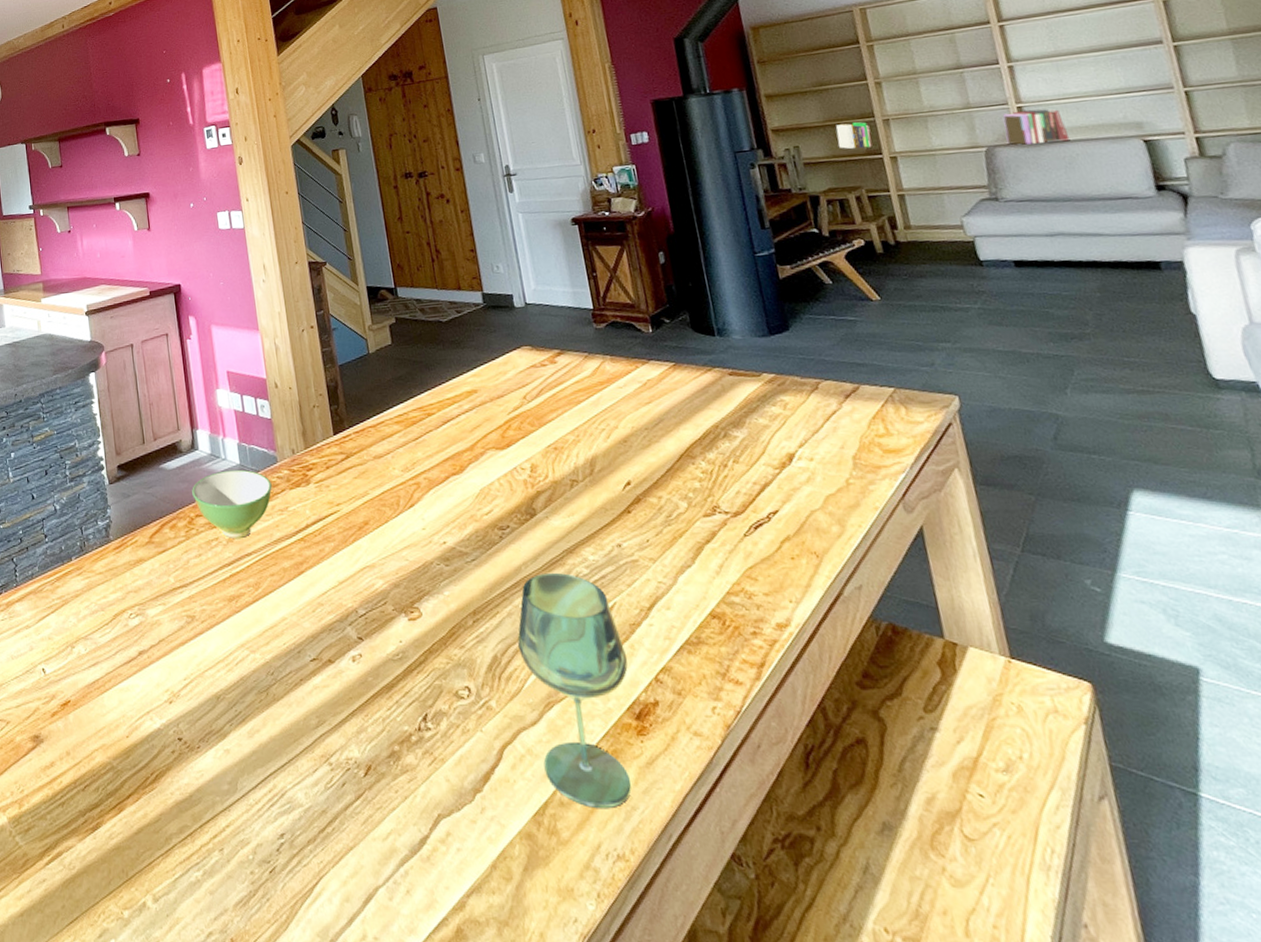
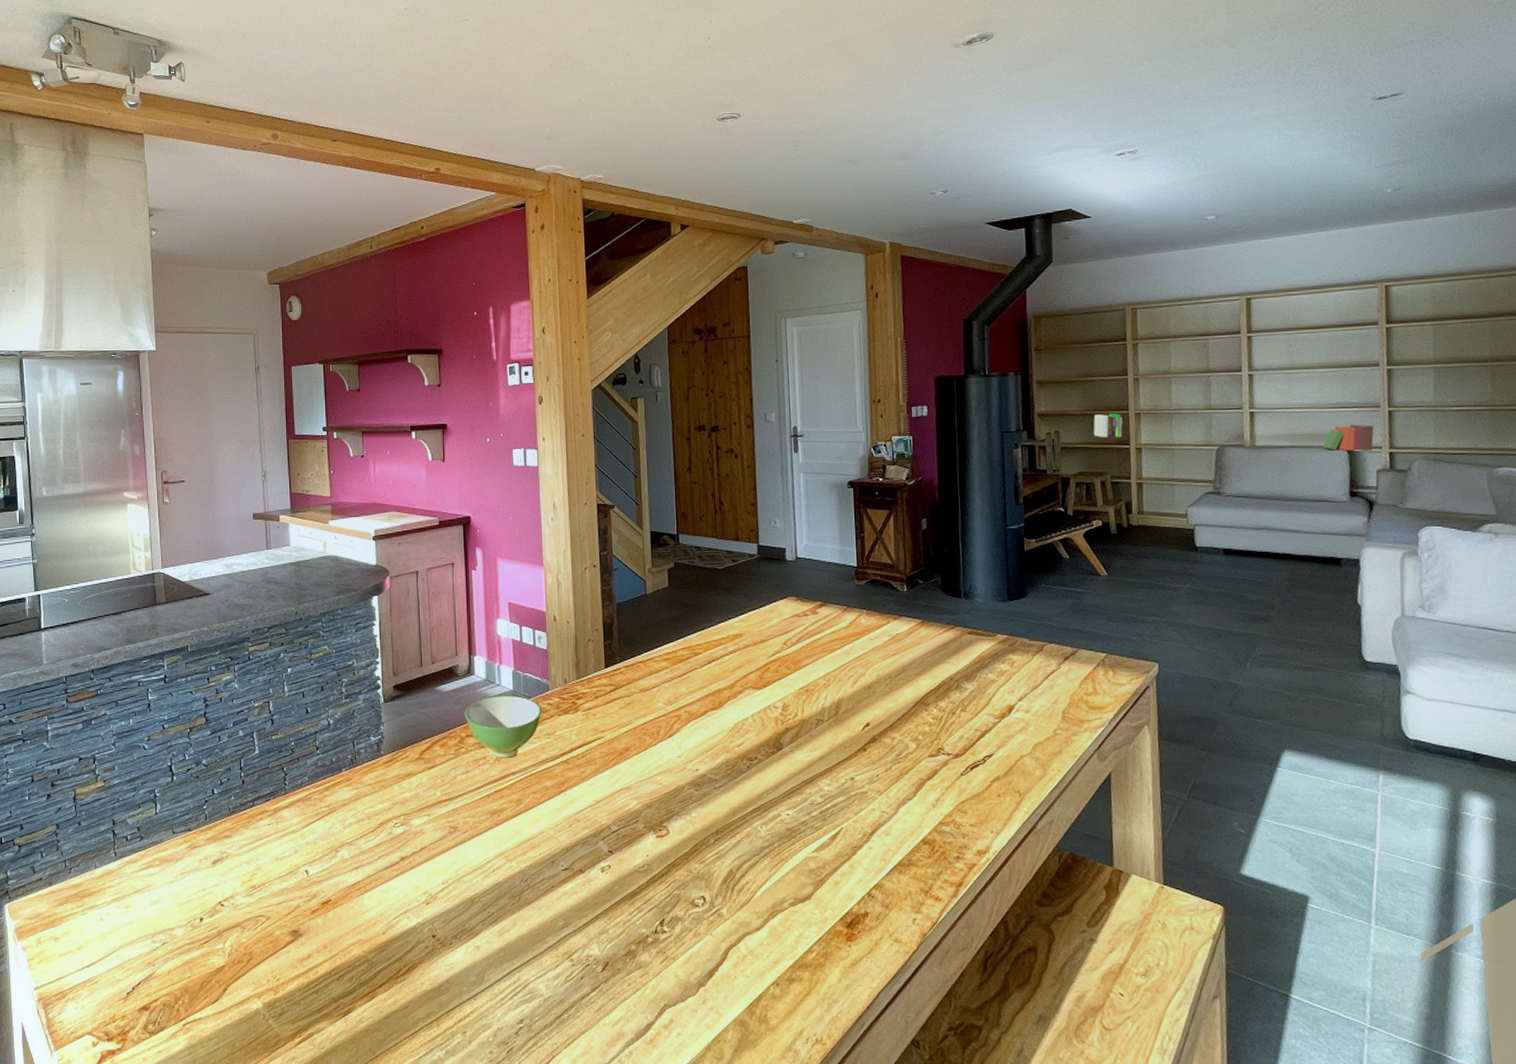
wine glass: present [517,573,632,809] -> none [752,801,847,1002]
books: present [1003,109,1070,145] -> none [1236,415,1289,447]
books: none [1111,109,1175,141] -> present [1322,424,1374,451]

